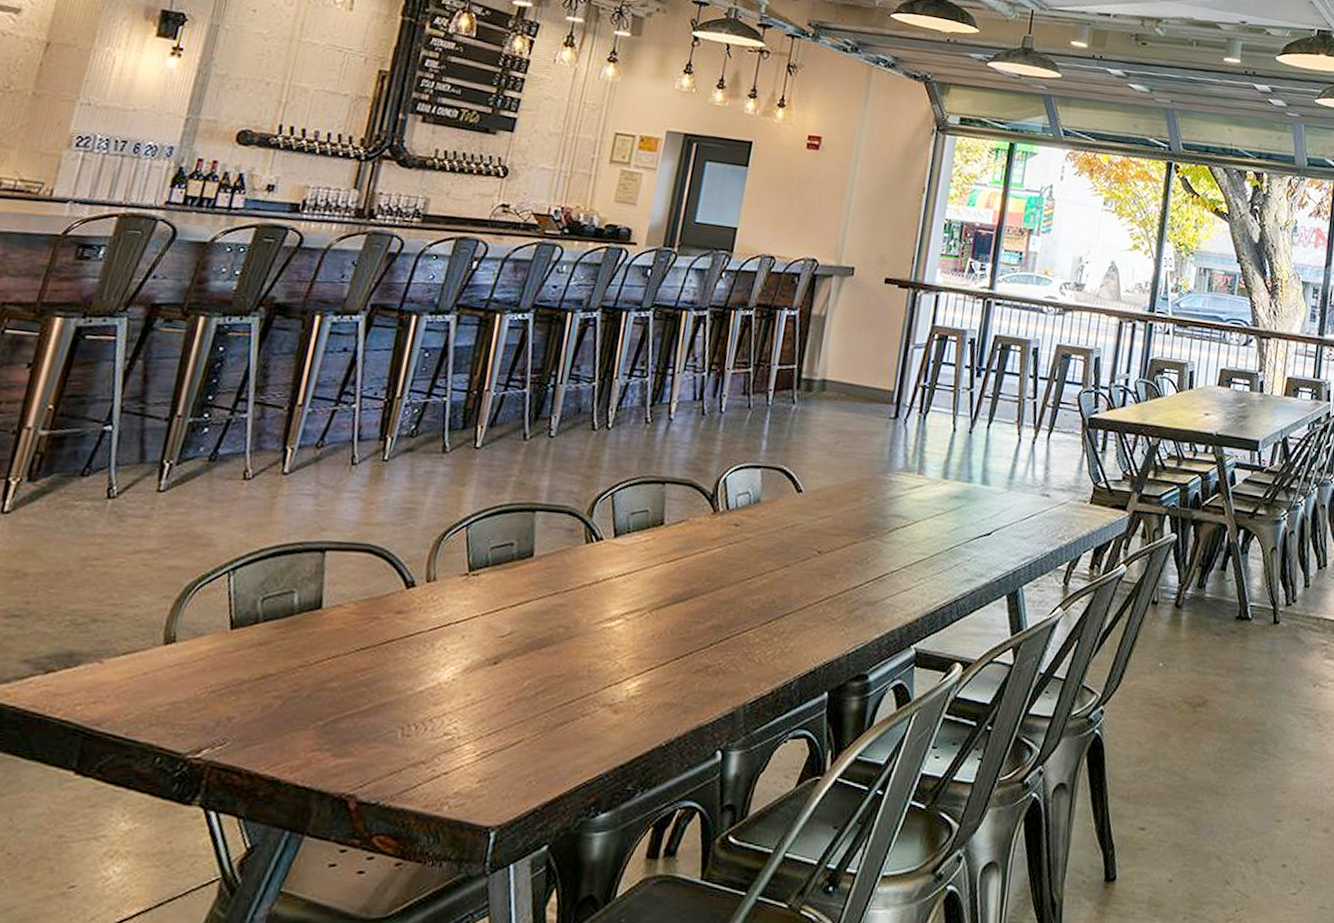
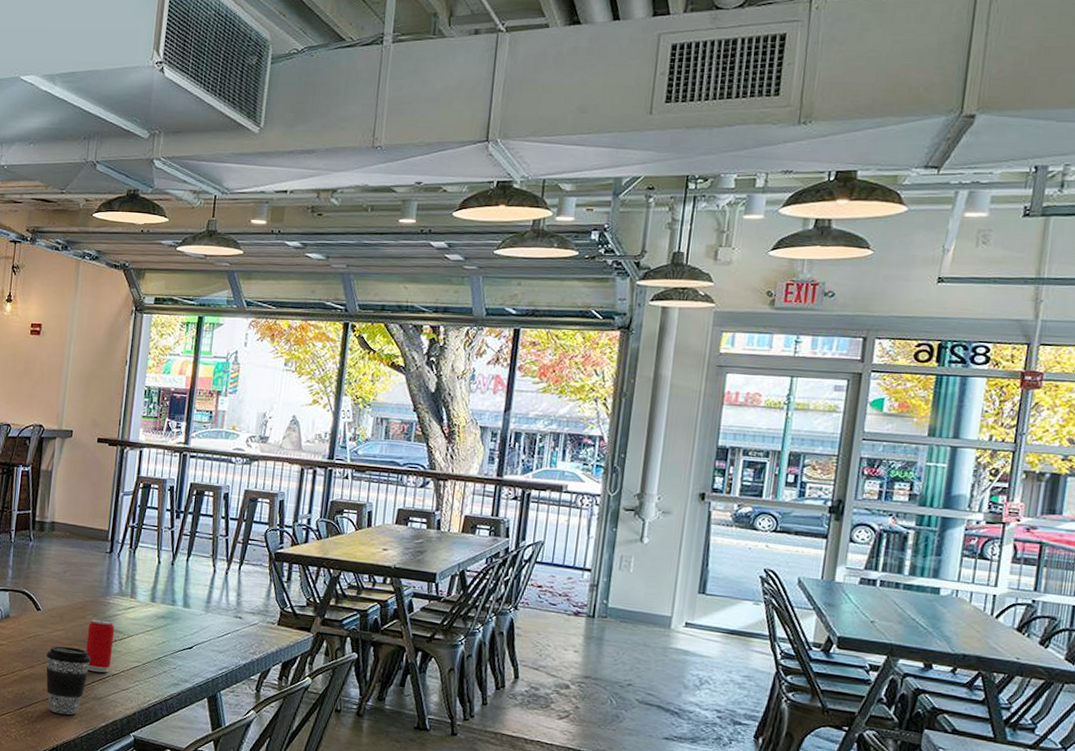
coffee cup: none [805,537,865,627] -> present [46,646,91,715]
beverage can: none [858,501,897,570] -> present [85,619,115,673]

